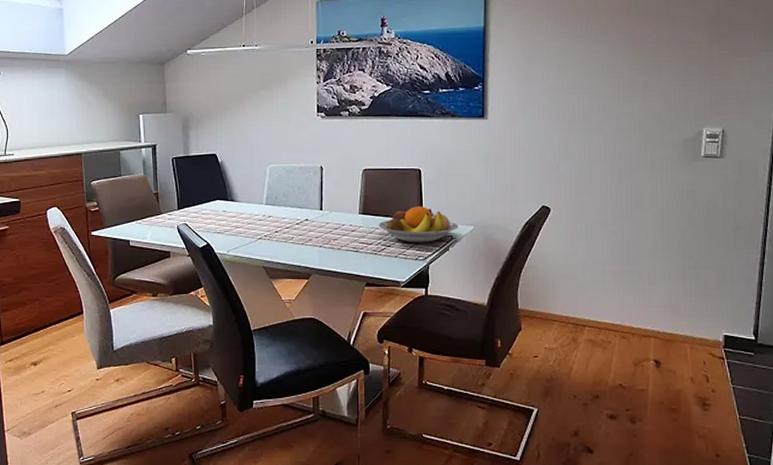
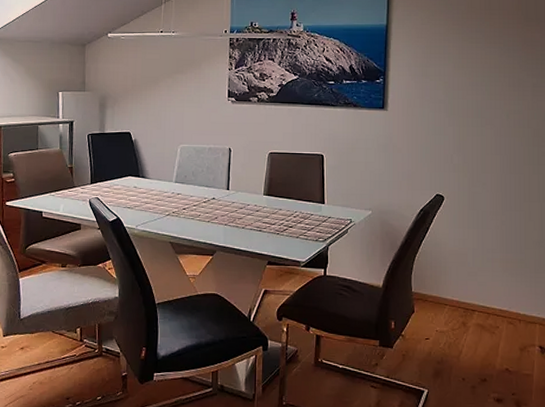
fruit bowl: present [378,205,459,243] -> none [281,189,358,225]

